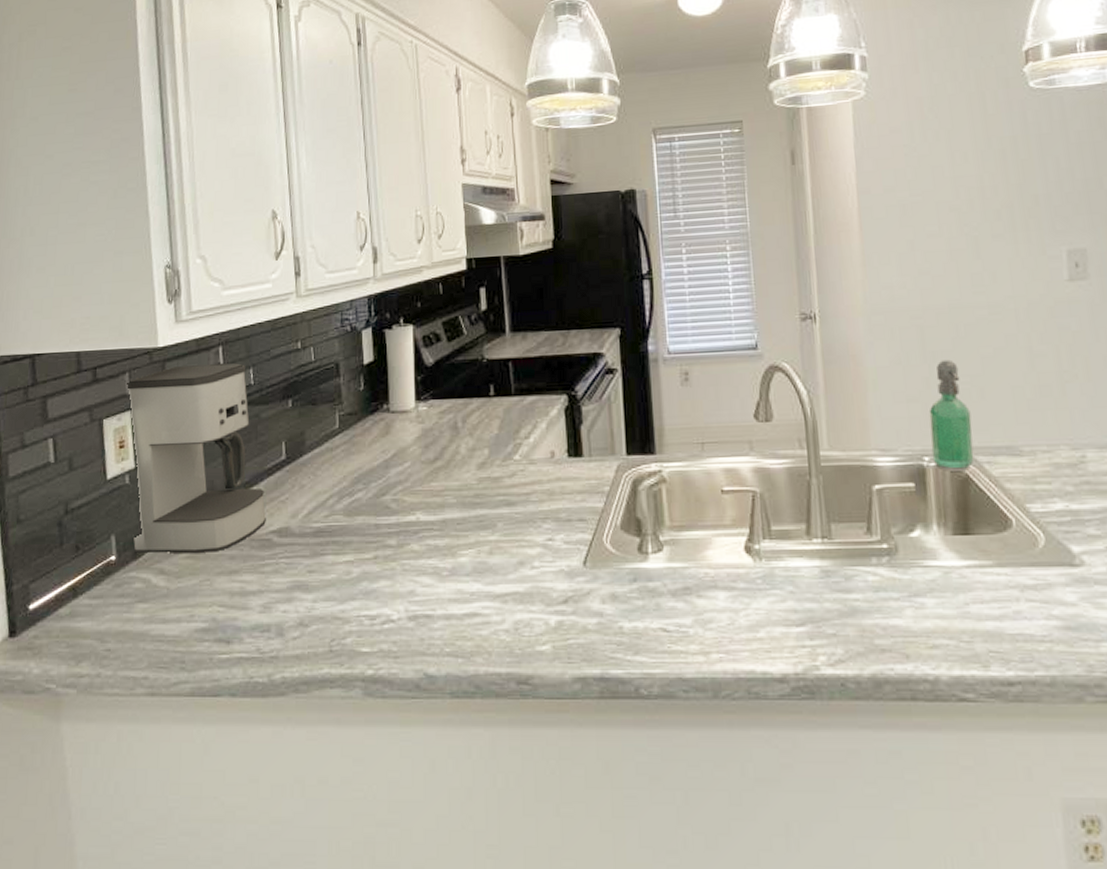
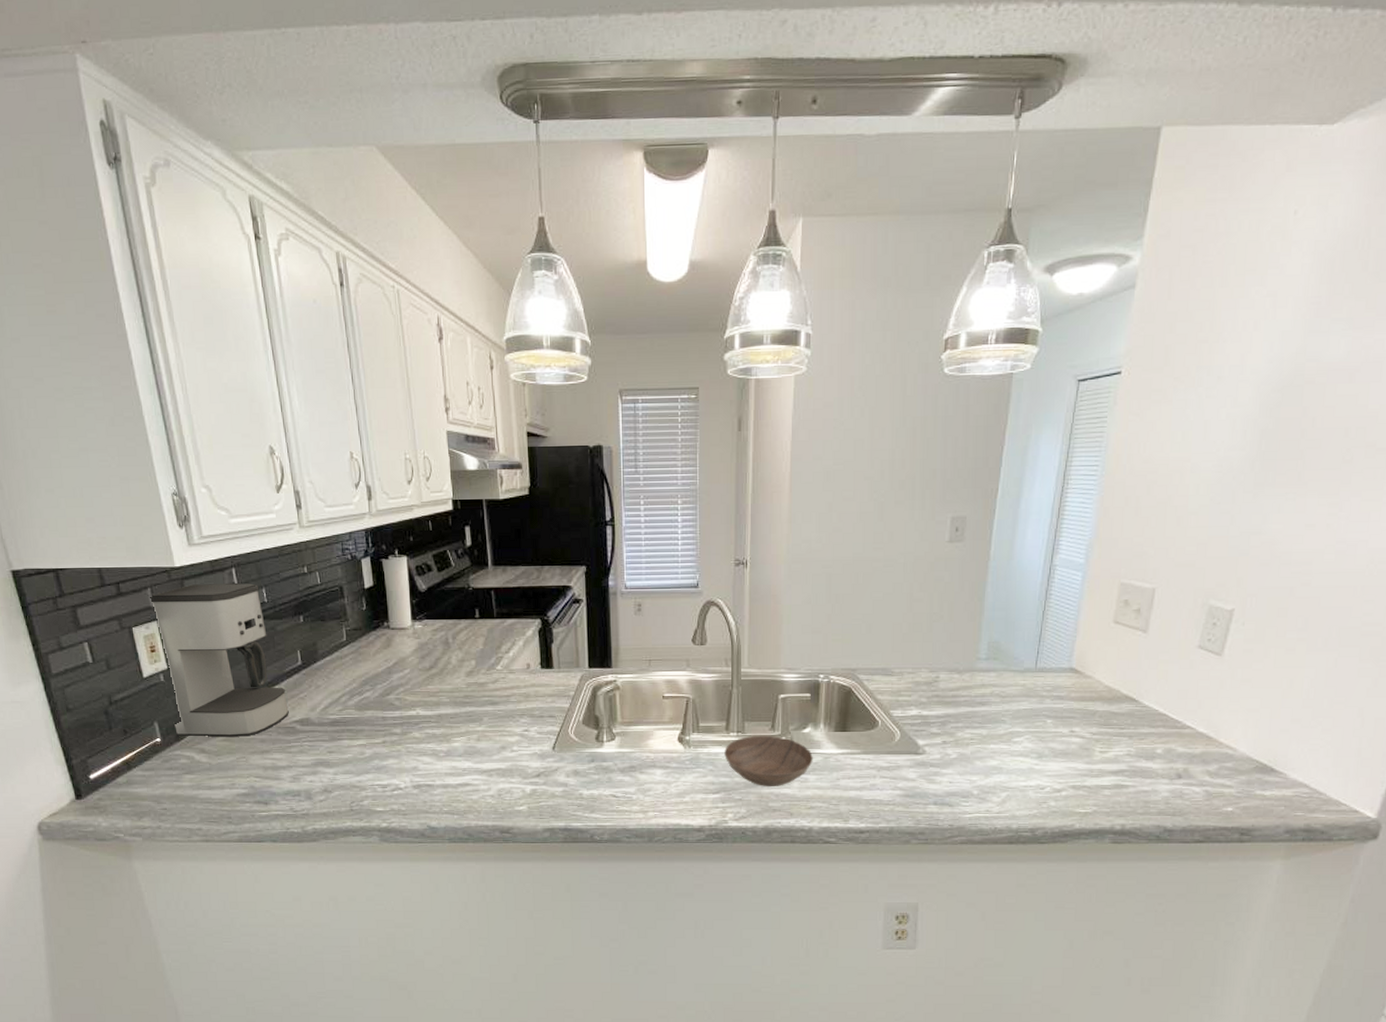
bowl: none [807,541,929,615] -> present [724,735,813,786]
soap dispenser: present [929,359,974,473] -> none [826,601,859,687]

